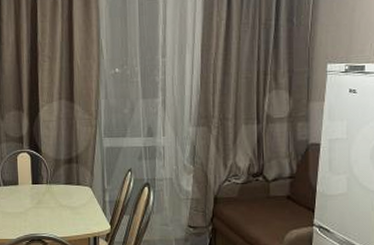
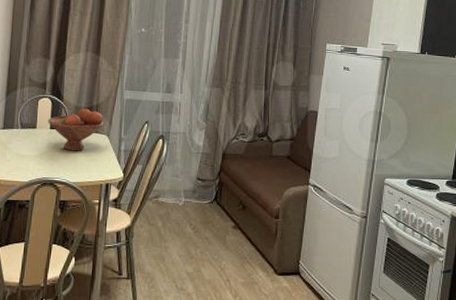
fruit bowl: none [29,160,86,206] -> present [48,108,104,151]

